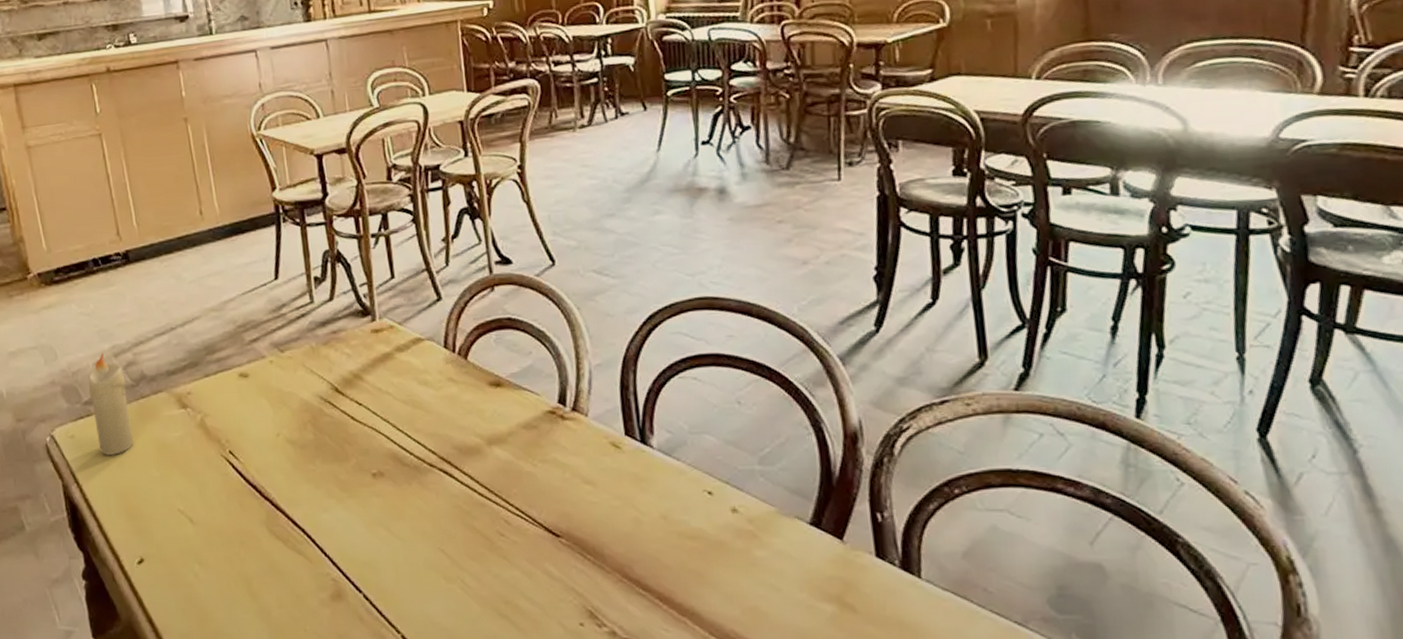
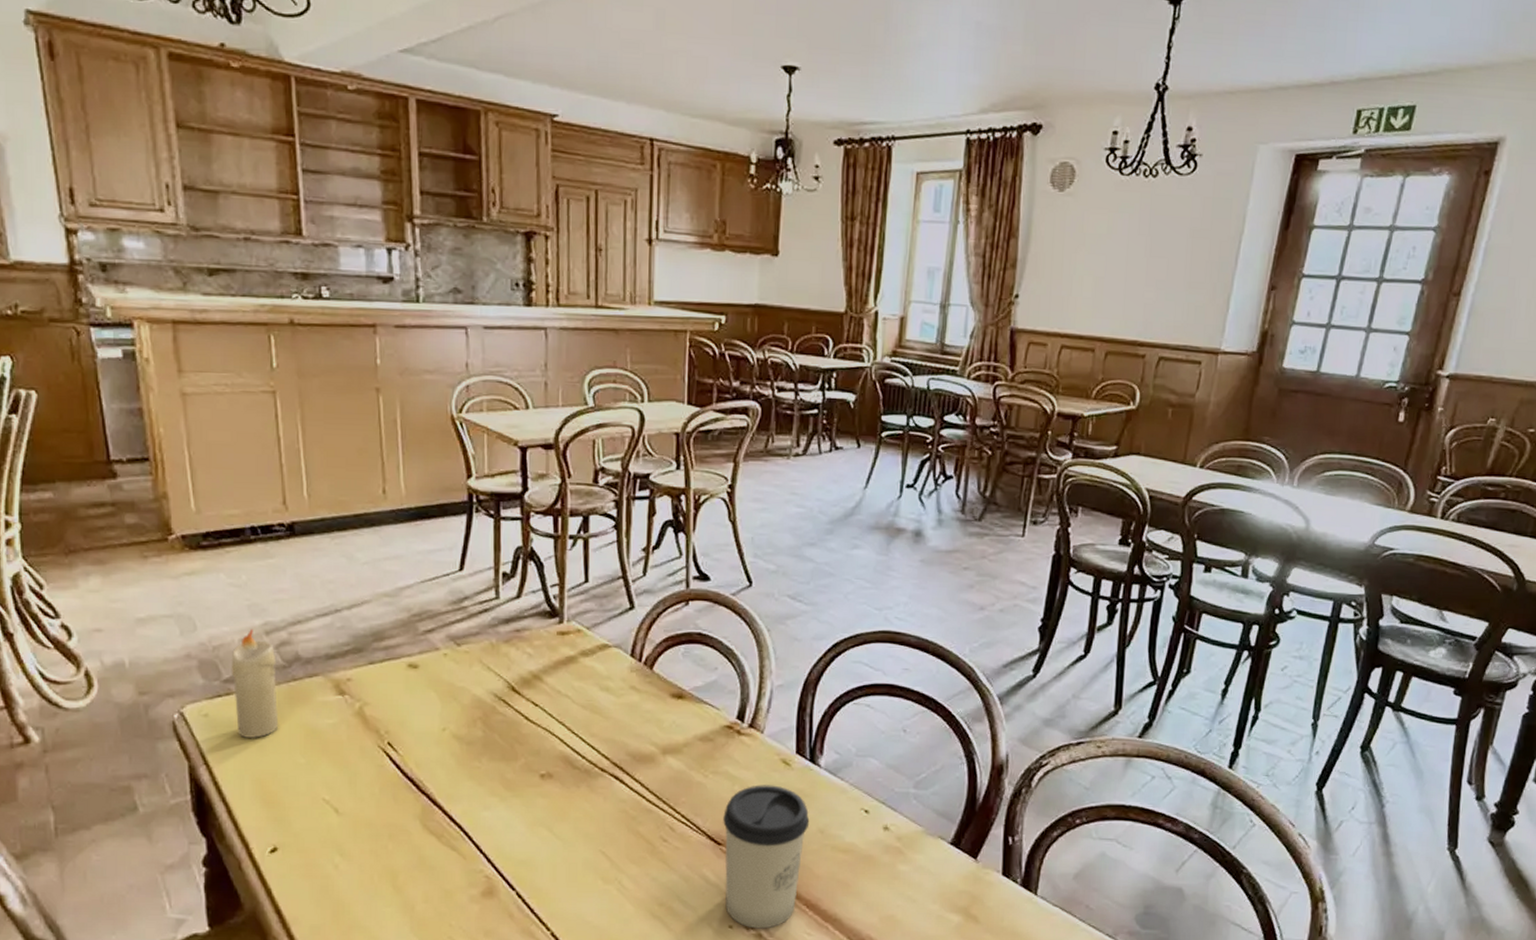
cup: none [558,470,650,626] -> present [723,785,810,929]

